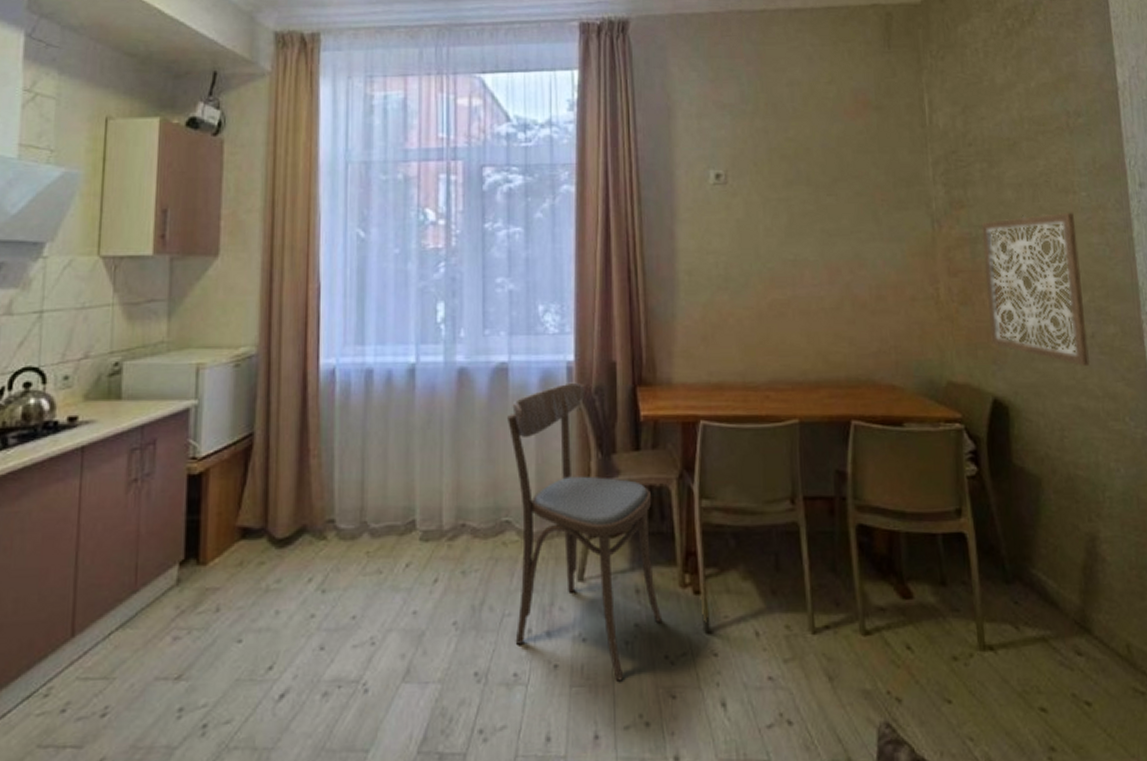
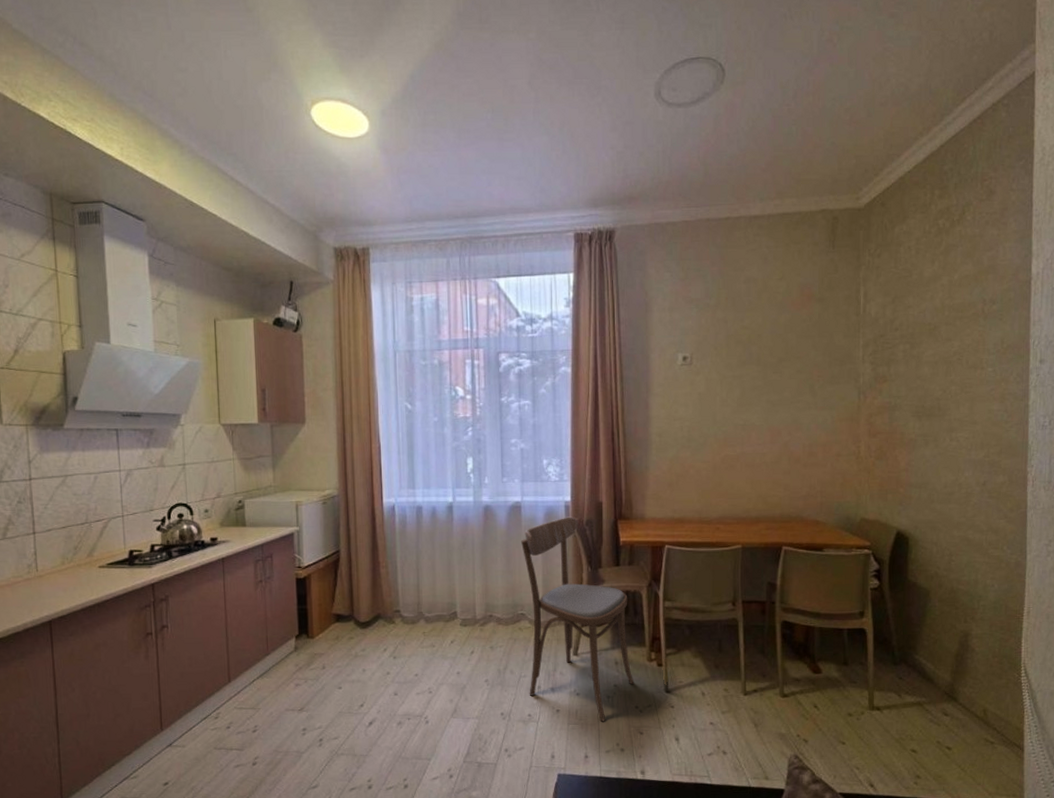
wall art: present [981,212,1091,366] -> none [899,384,981,507]

